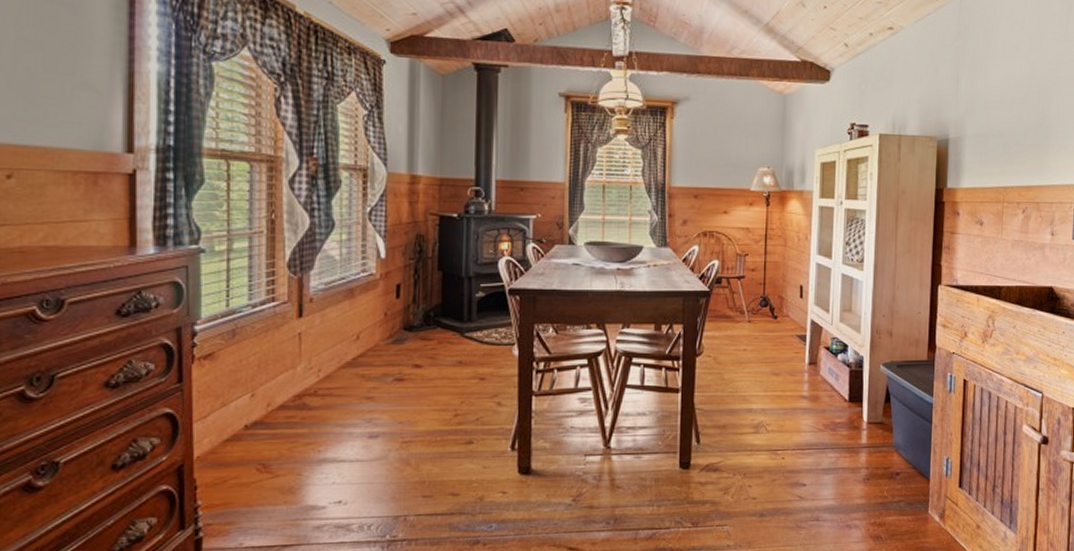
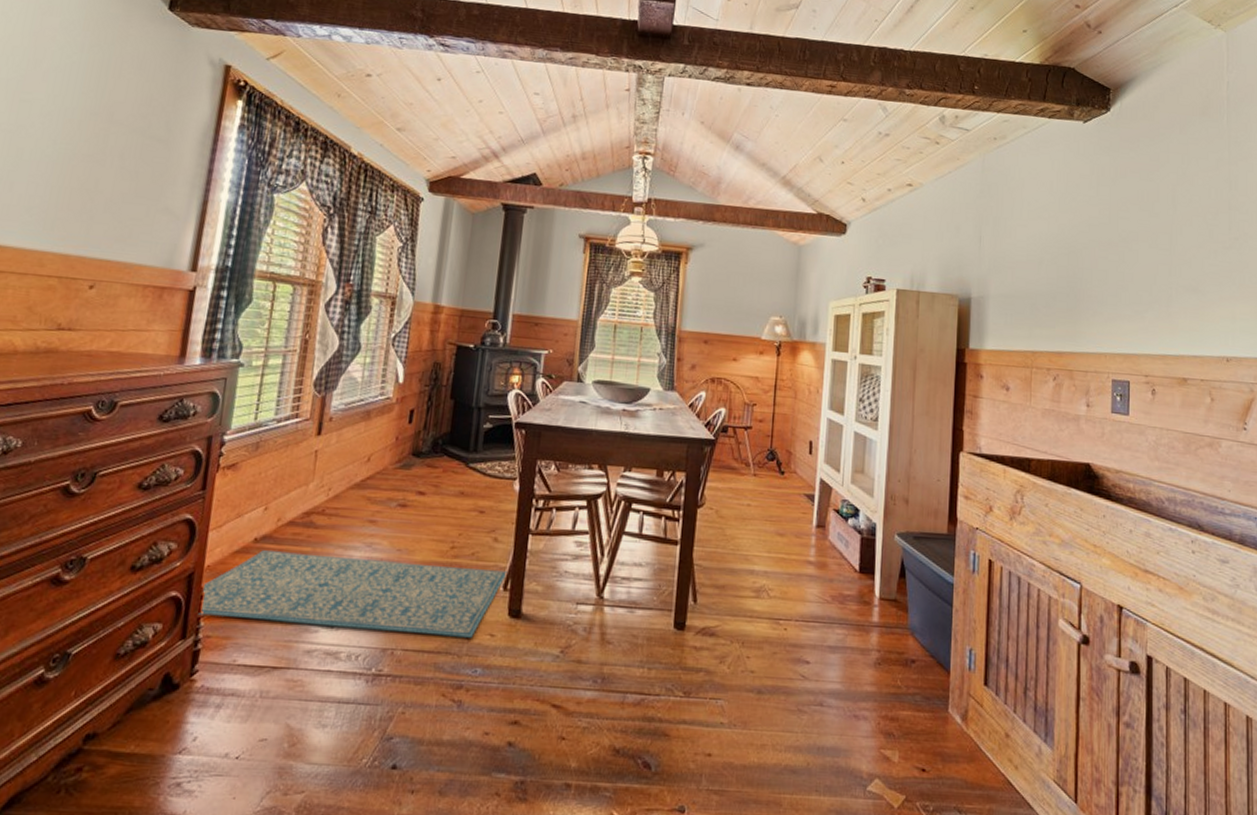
rug: none [193,432,515,505] -> present [198,550,508,638]

